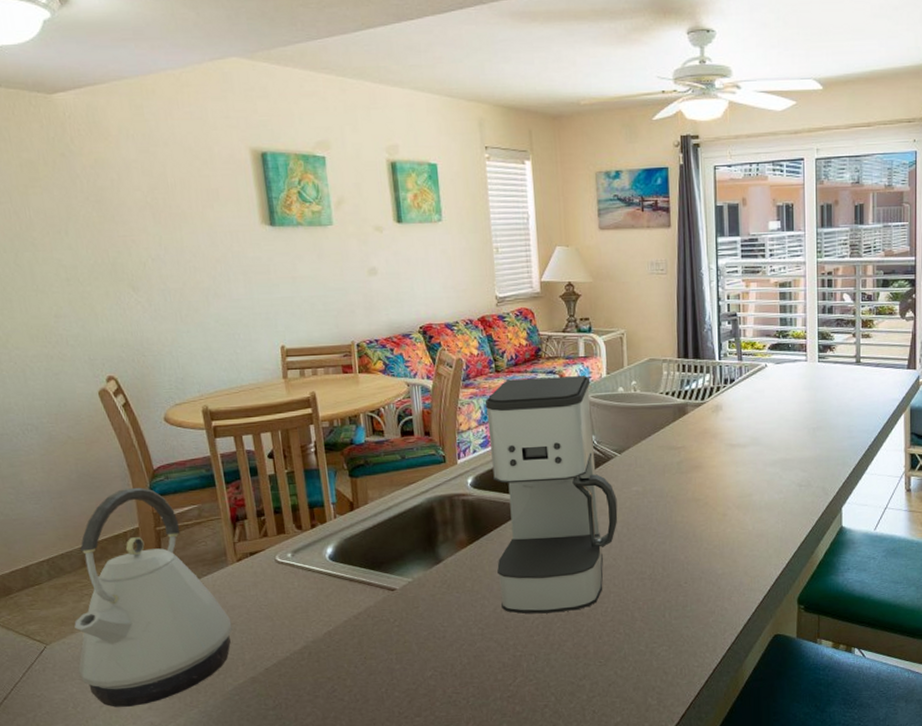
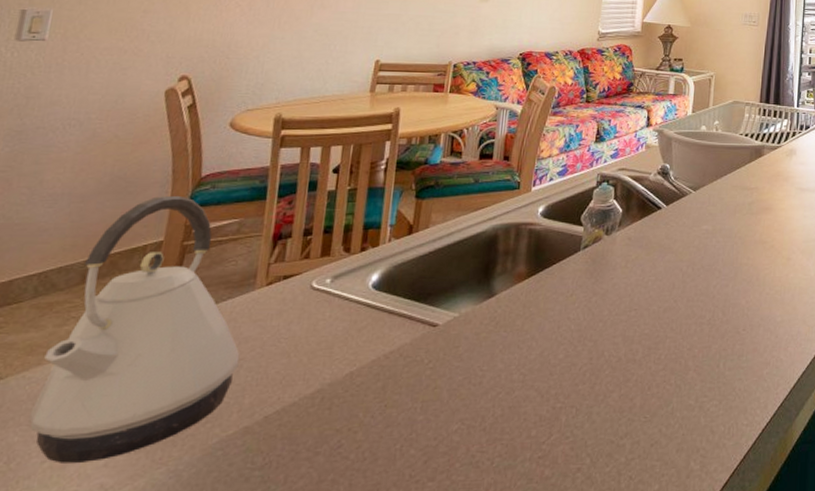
coffee maker: present [484,376,618,614] -> none [550,110,686,359]

